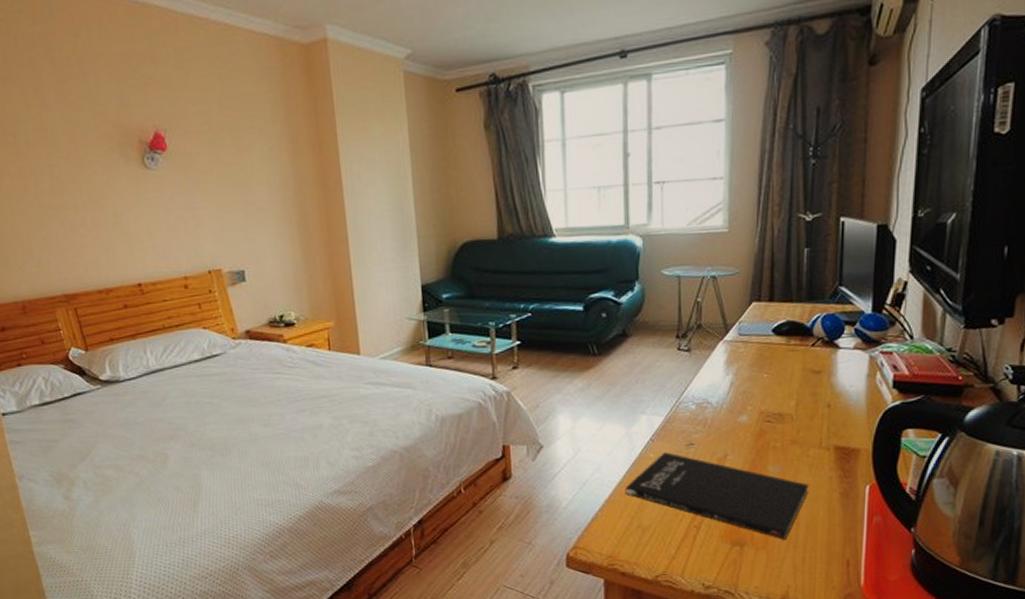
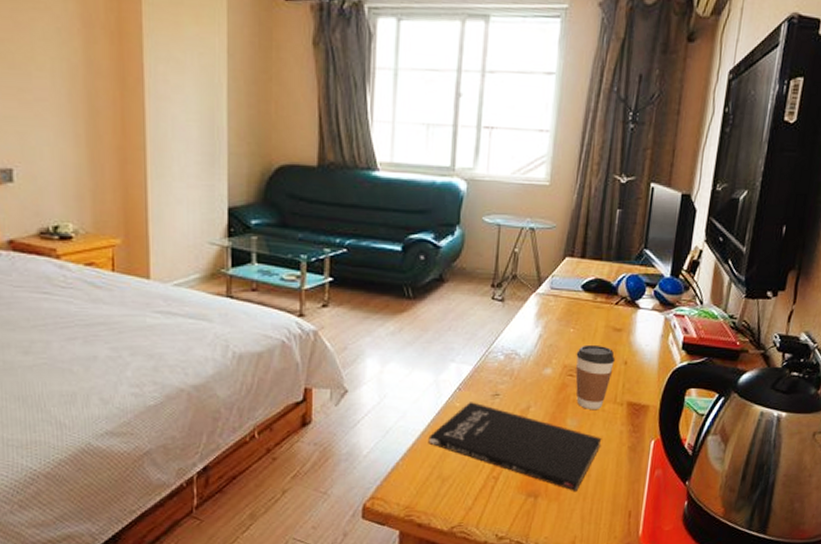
coffee cup: none [772,388,817,456] -> present [575,344,616,411]

